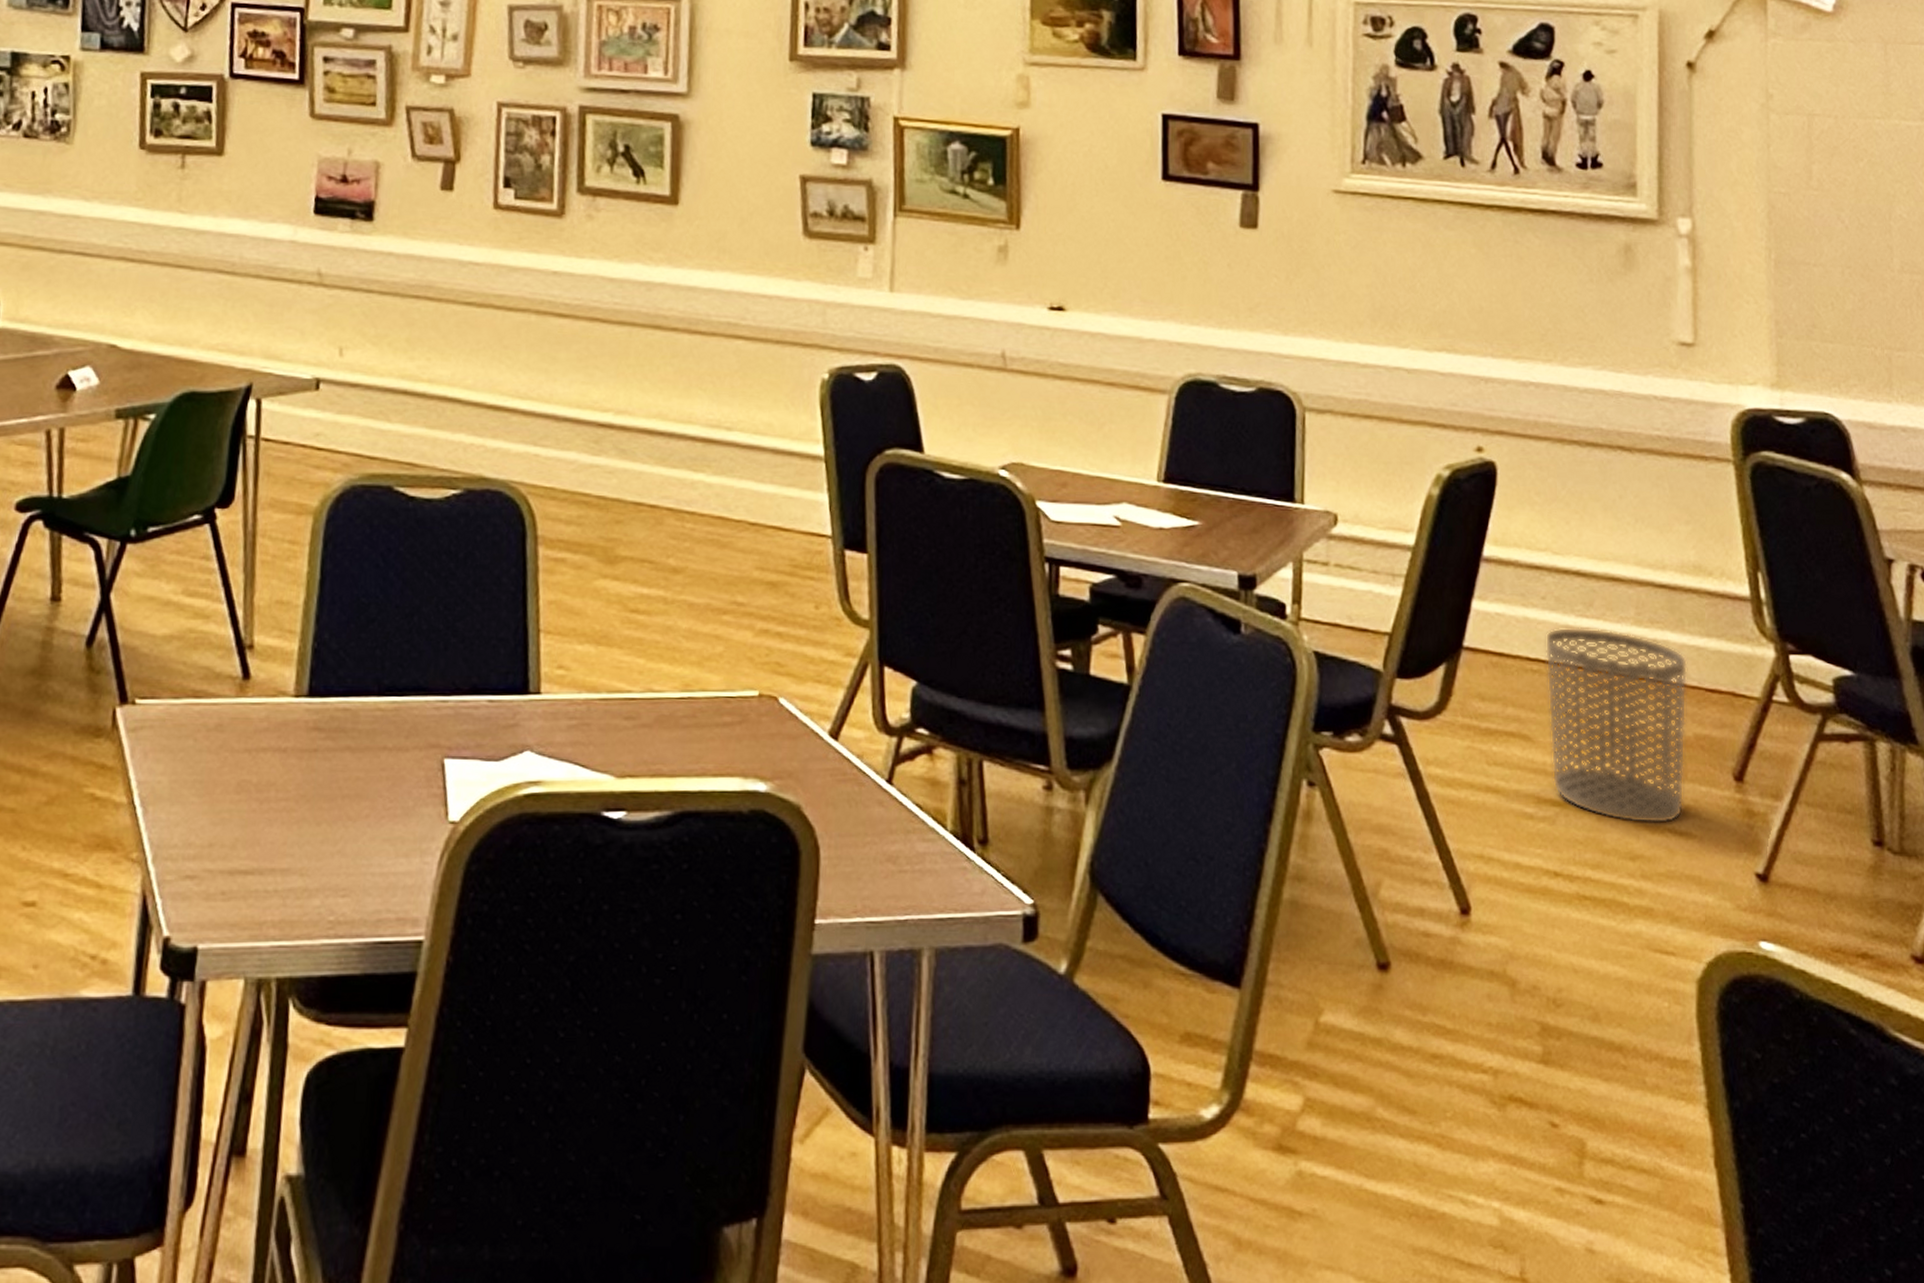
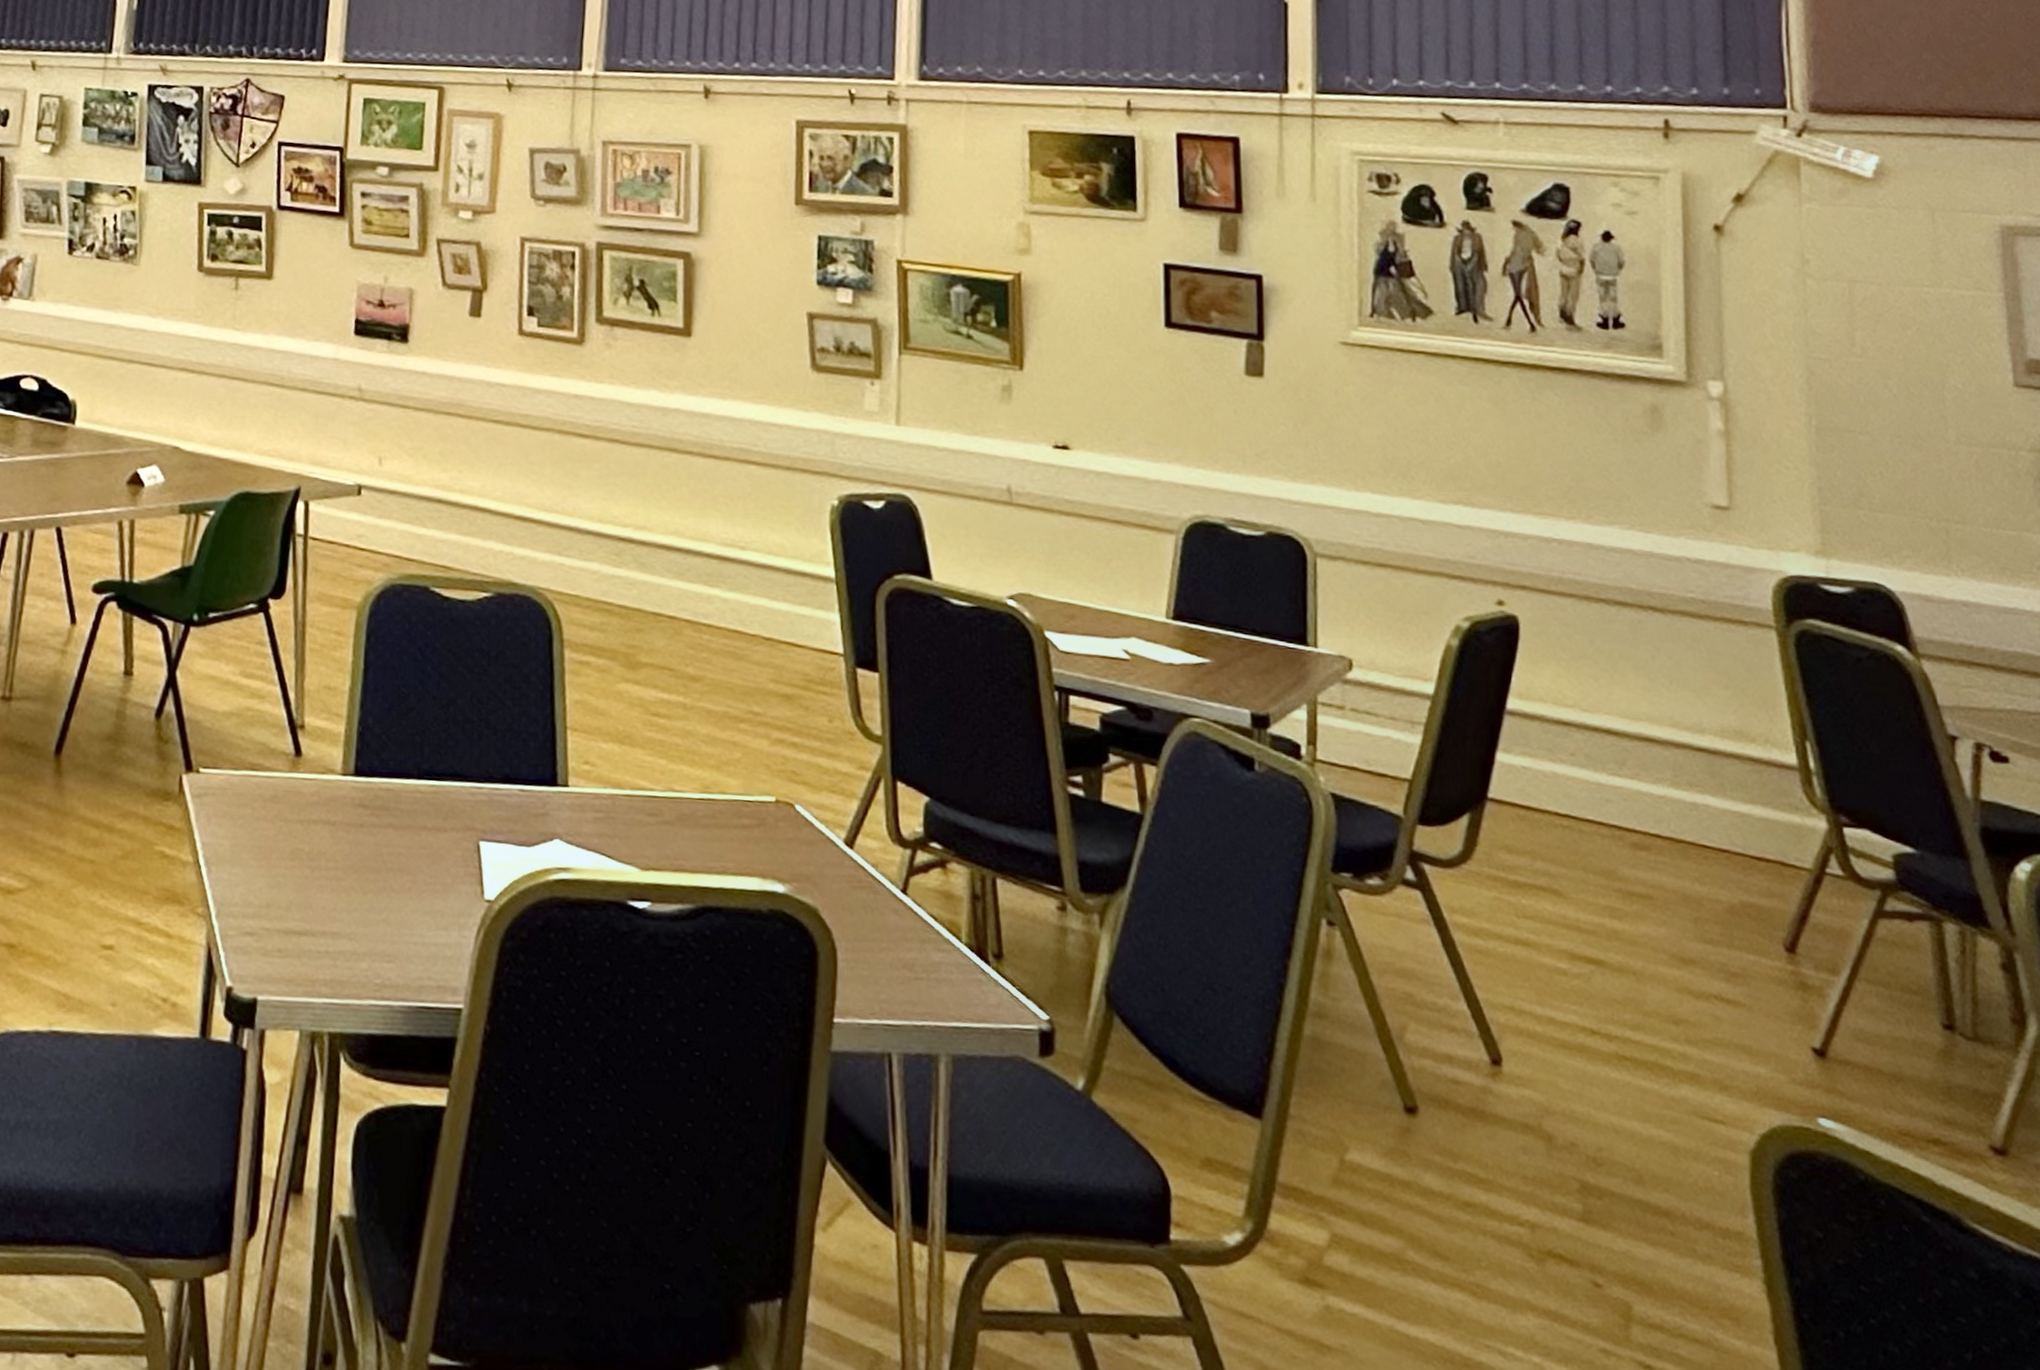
waste bin: present [1545,627,1688,824] -> none [1575,784,1731,990]

